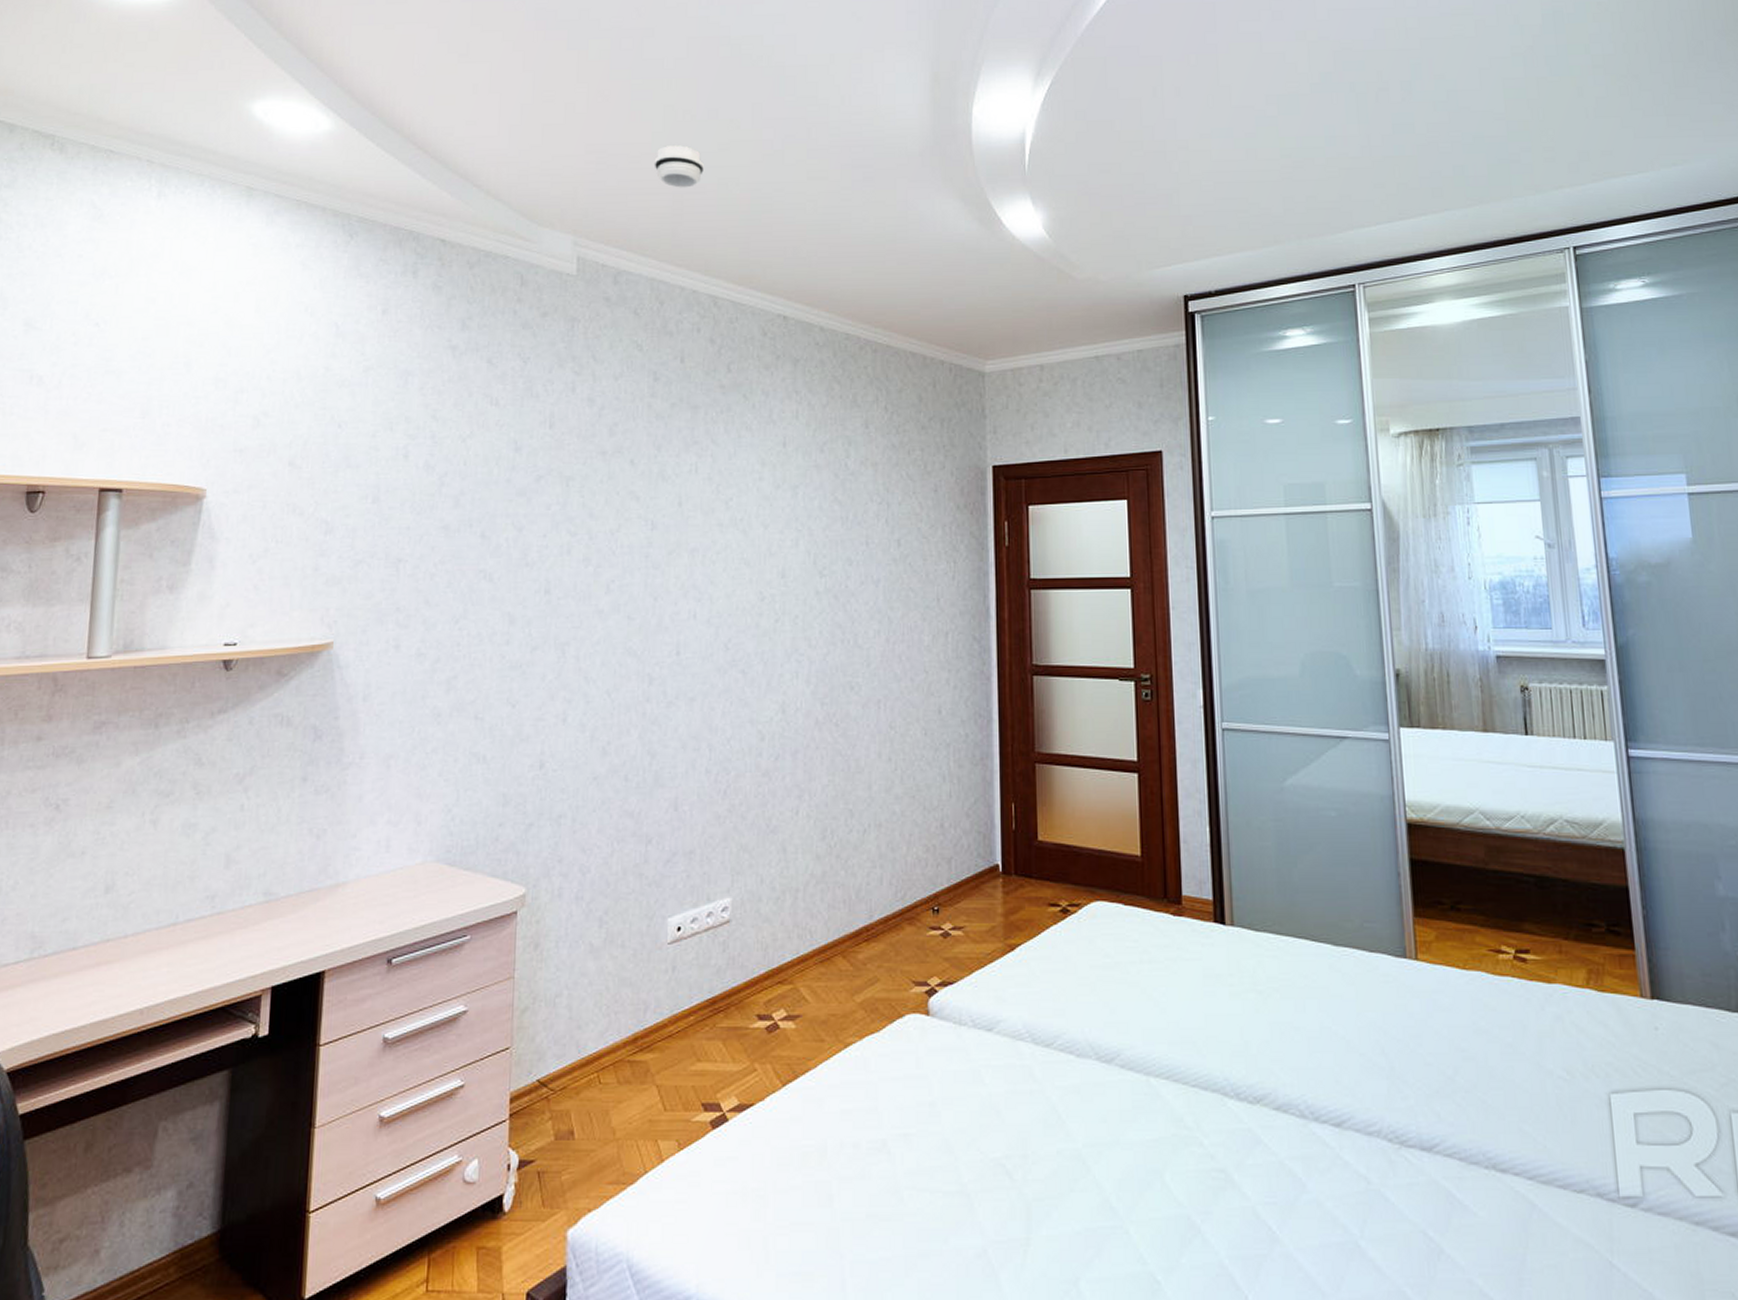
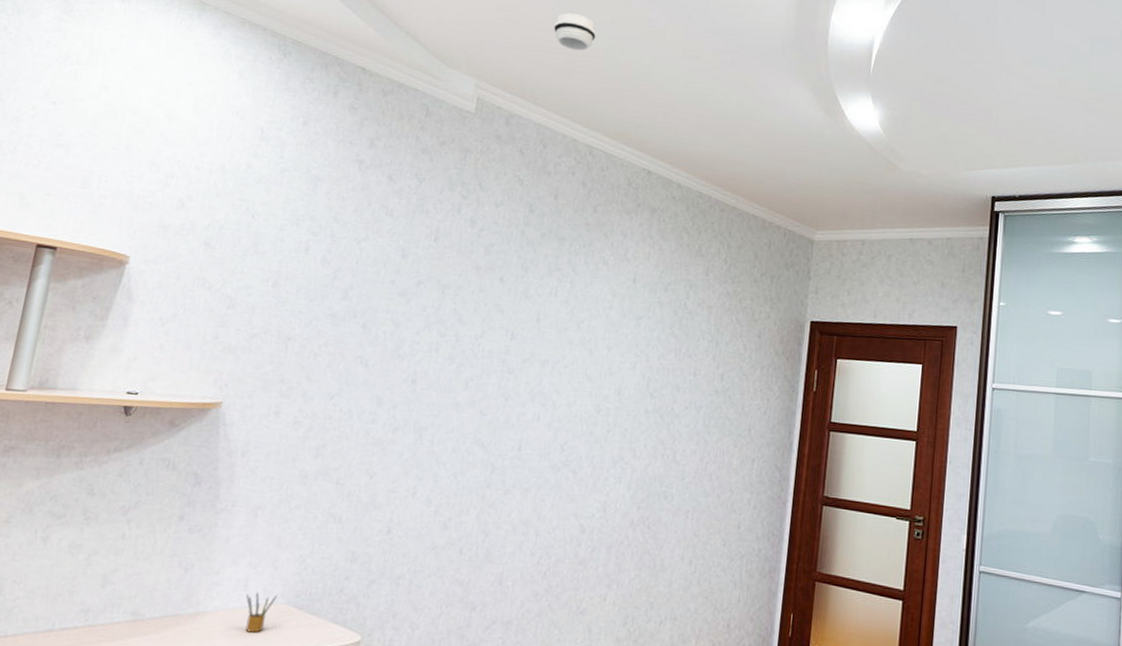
pencil box: none [390,852,425,899] -> present [245,592,277,633]

